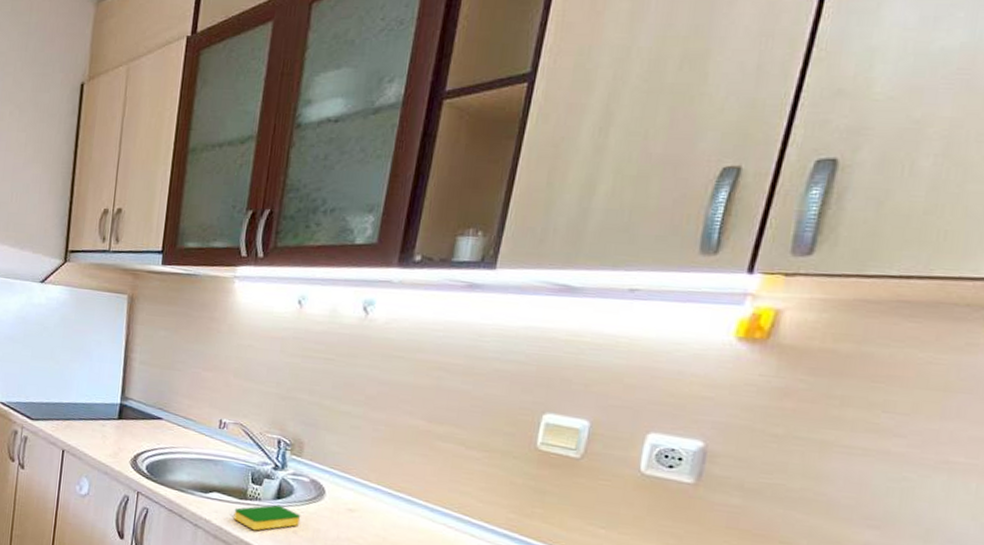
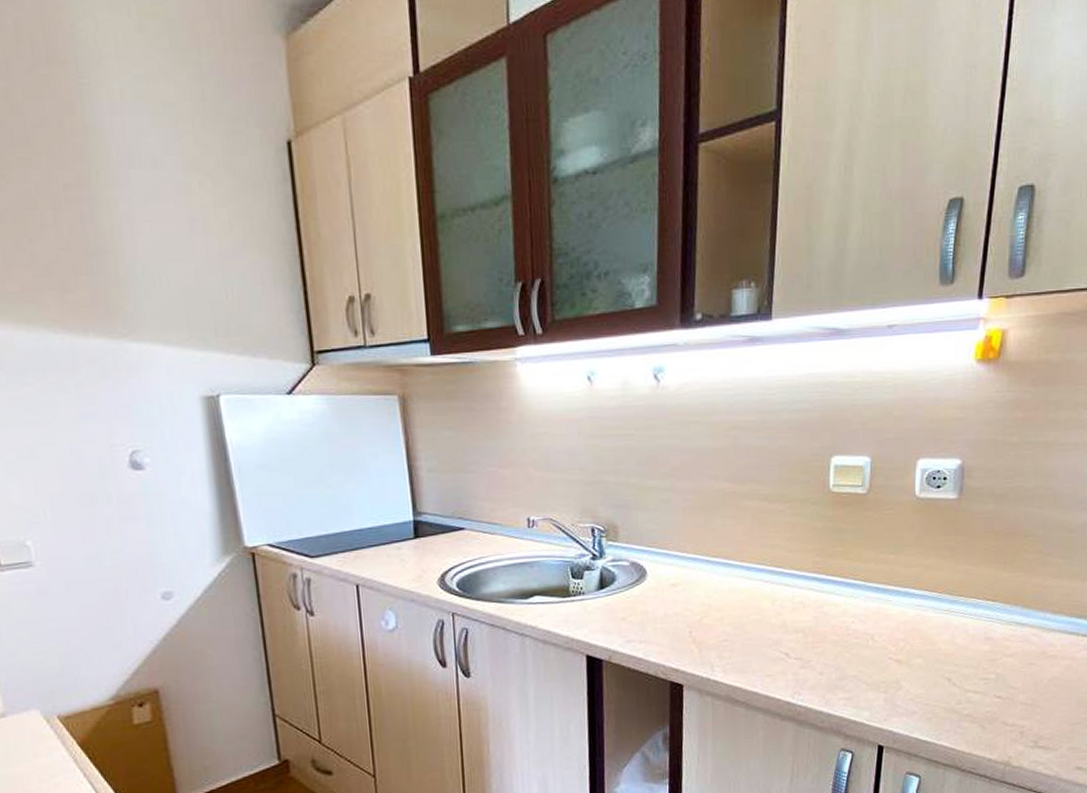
dish sponge: present [233,504,301,531] -> none [559,595,627,627]

